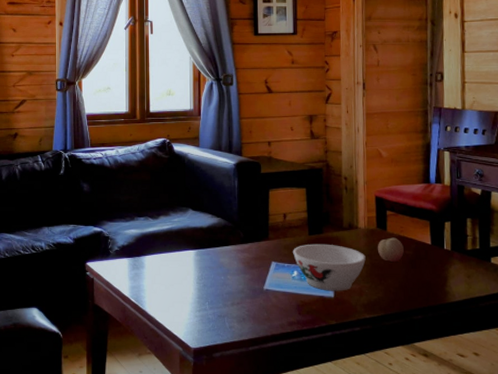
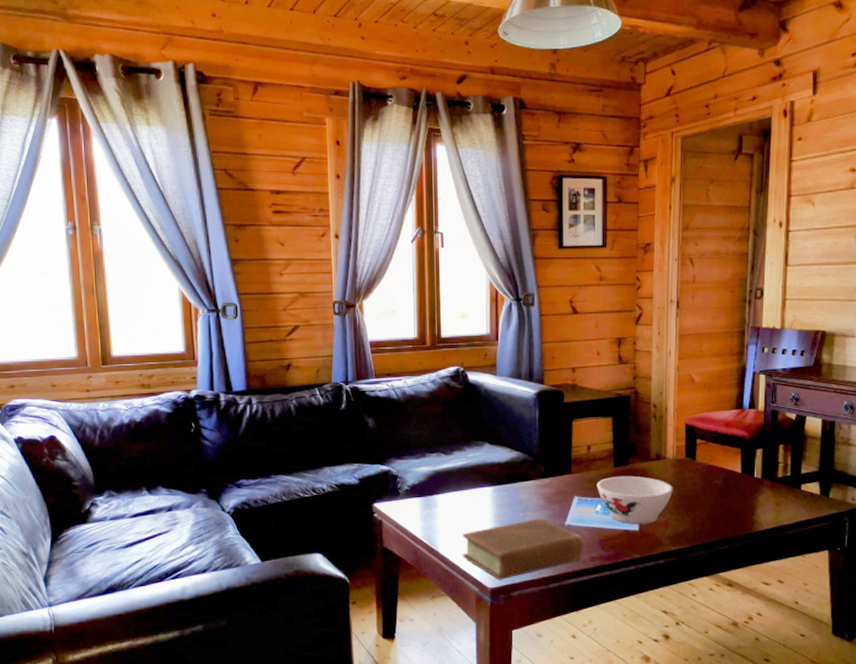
book: none [167,281,282,341] -> present [462,517,584,580]
fruit: present [378,237,404,262] -> none [686,467,713,492]

